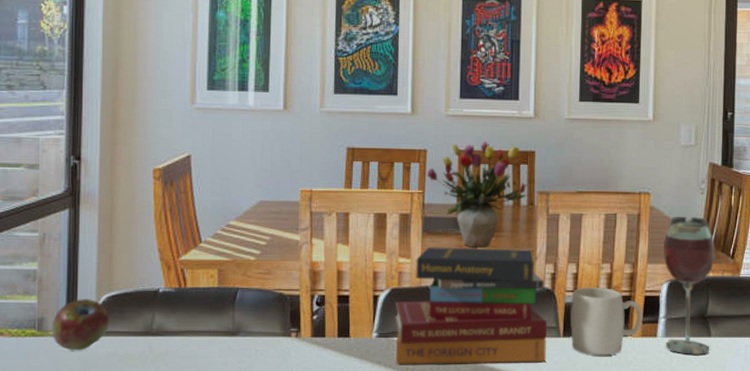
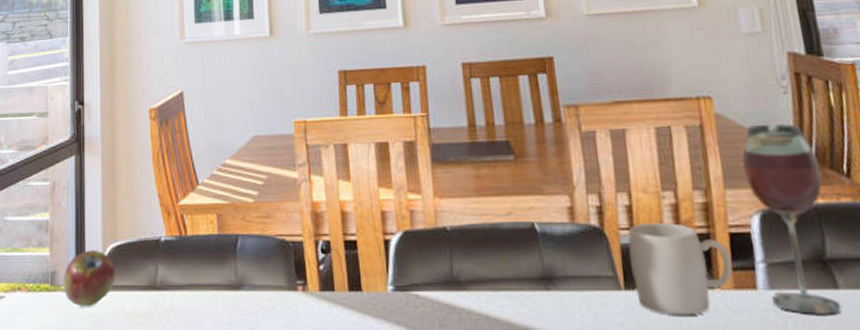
books: present [395,247,548,364] -> none [410,176,608,326]
flower arrangement: present [426,141,528,248] -> none [428,50,551,178]

